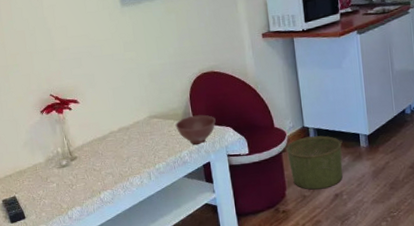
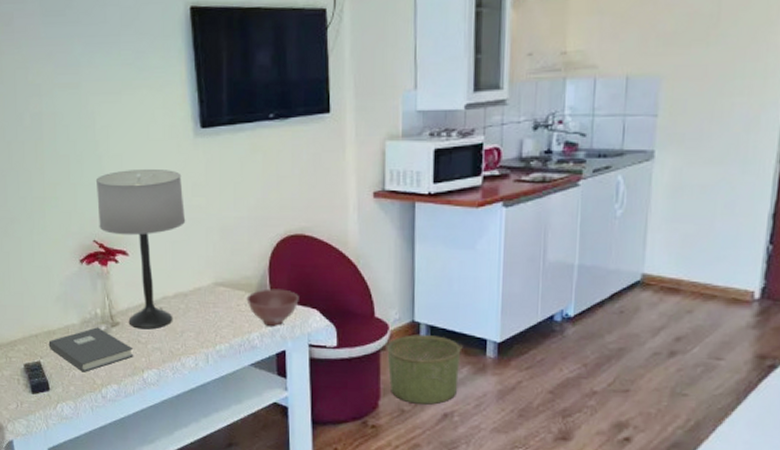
book: none [21,163,91,200] -> present [48,327,134,372]
table lamp: none [47,33,122,160] -> present [95,170,186,329]

